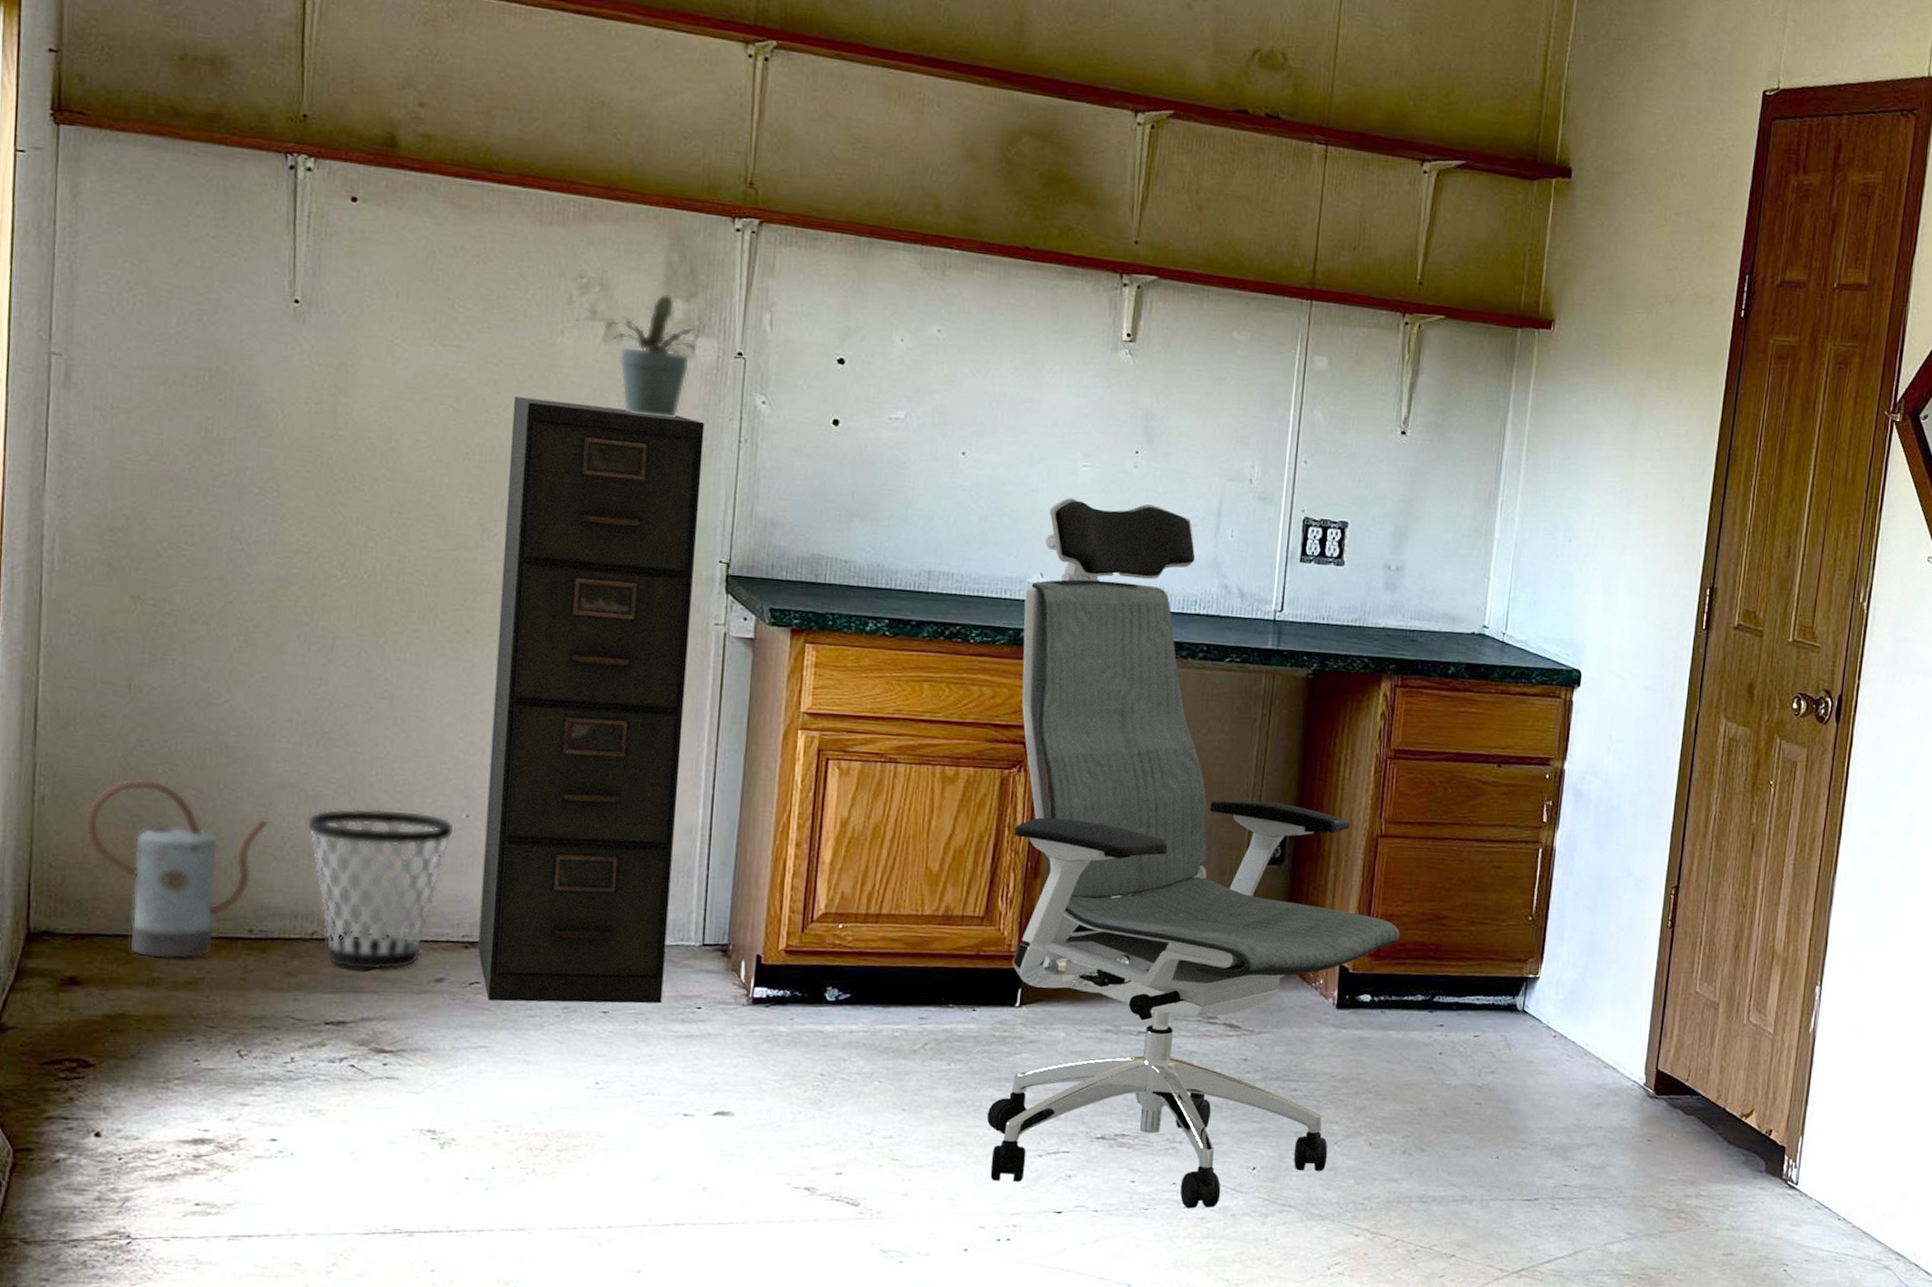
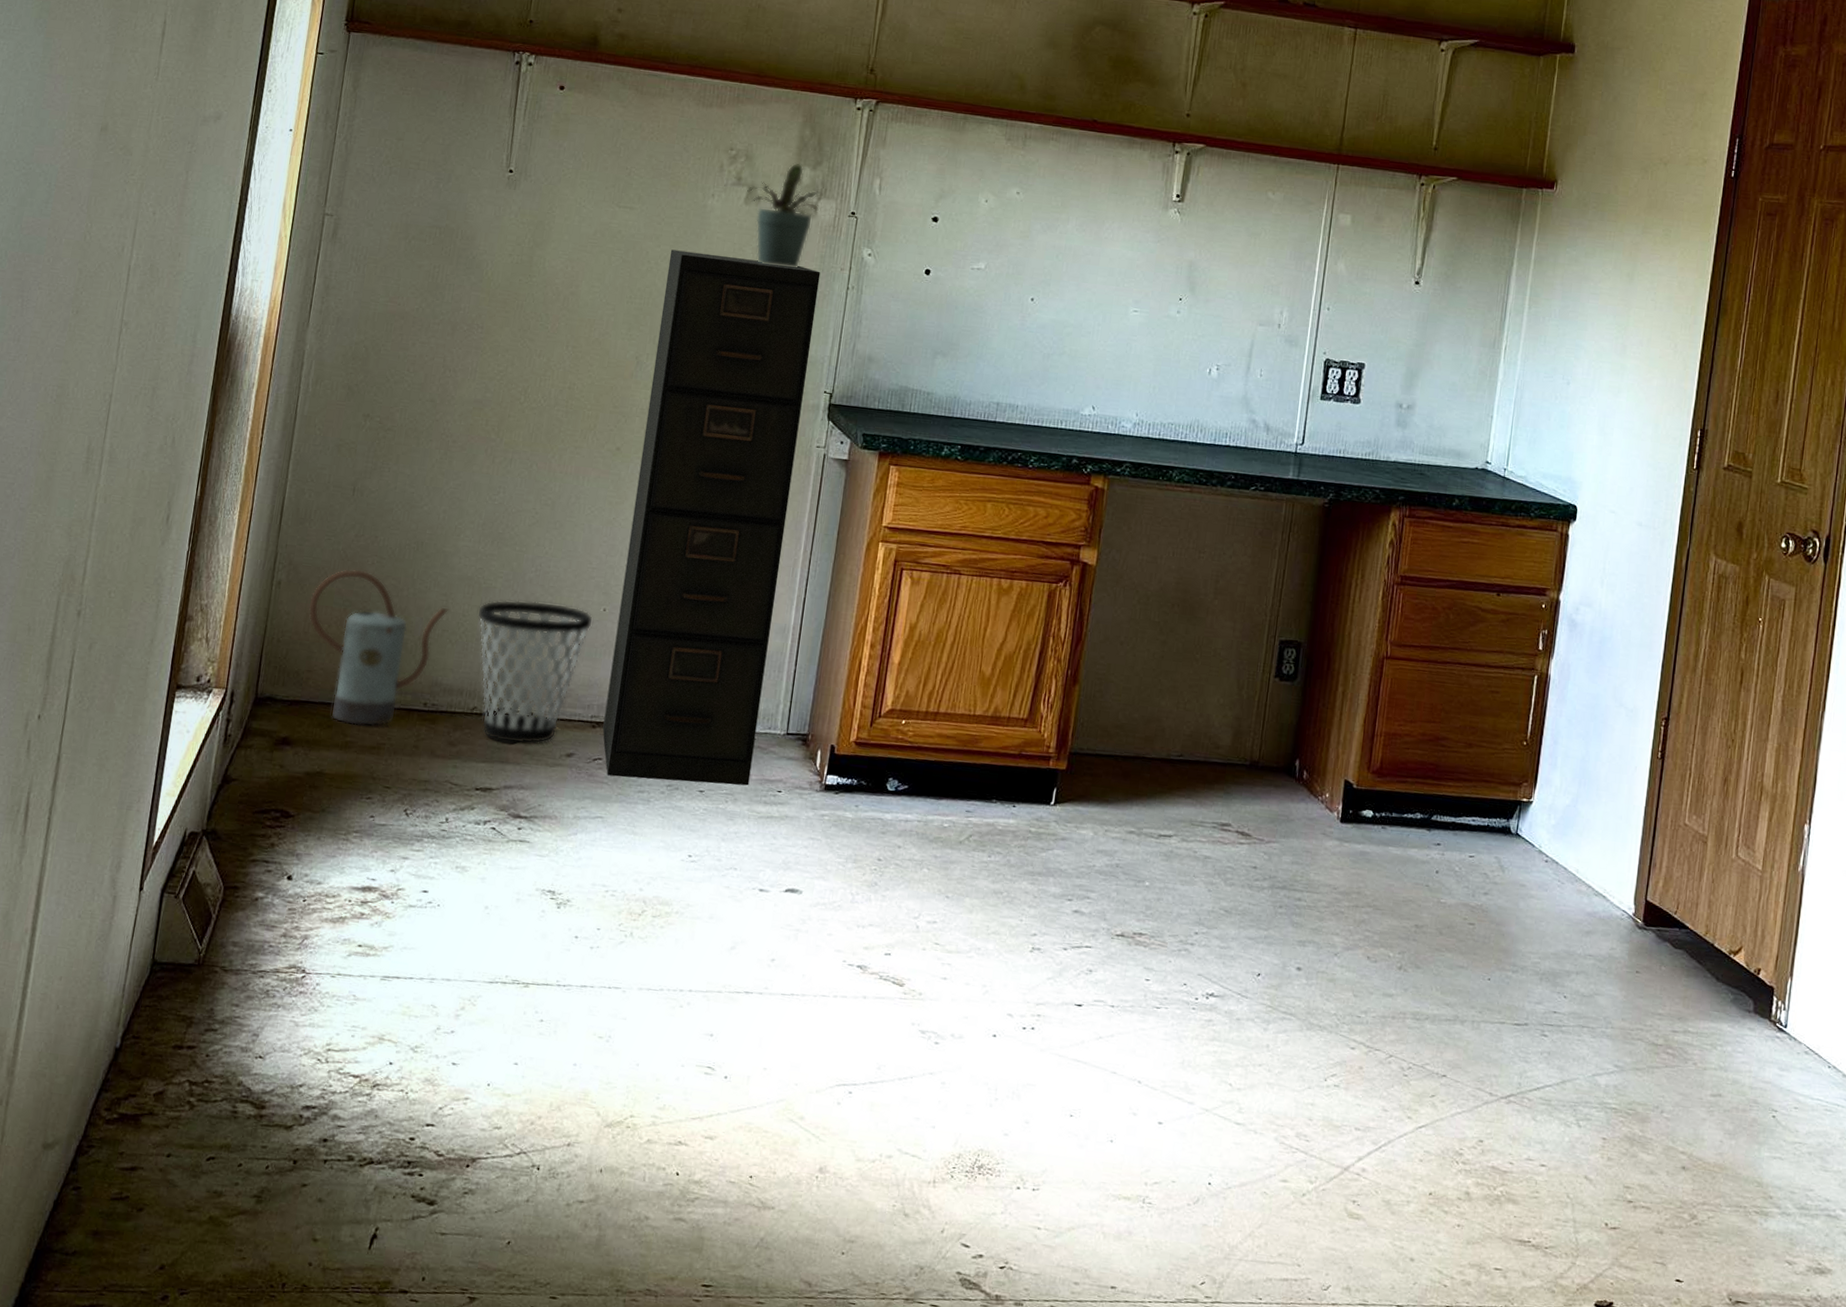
office chair: present [986,498,1400,1209] -> none [1019,339,1402,1011]

